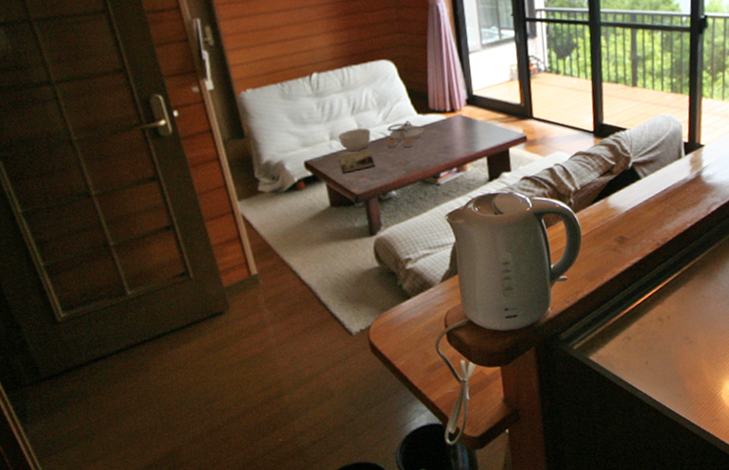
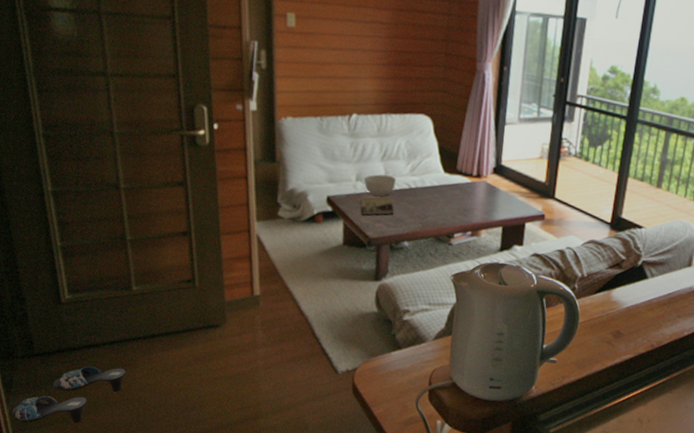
slippers: none [32,374,140,448] -> present [12,366,126,422]
teapot: present [386,120,424,149] -> none [408,176,448,204]

